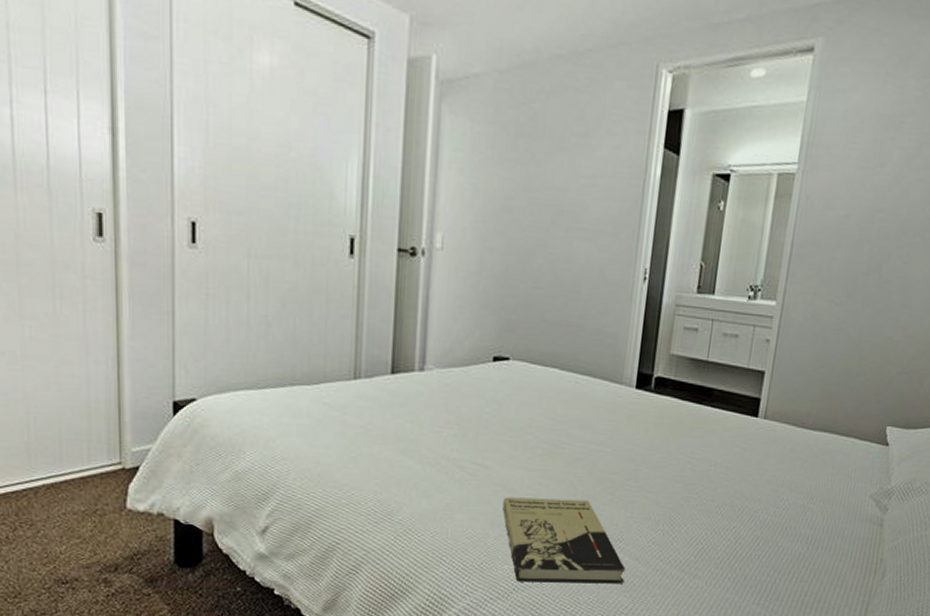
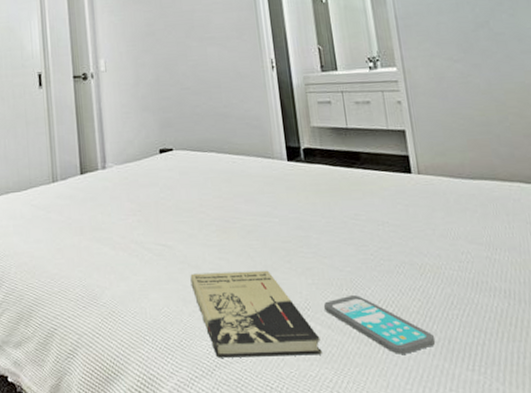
smartphone: none [637,531,734,587] -> present [324,295,436,354]

